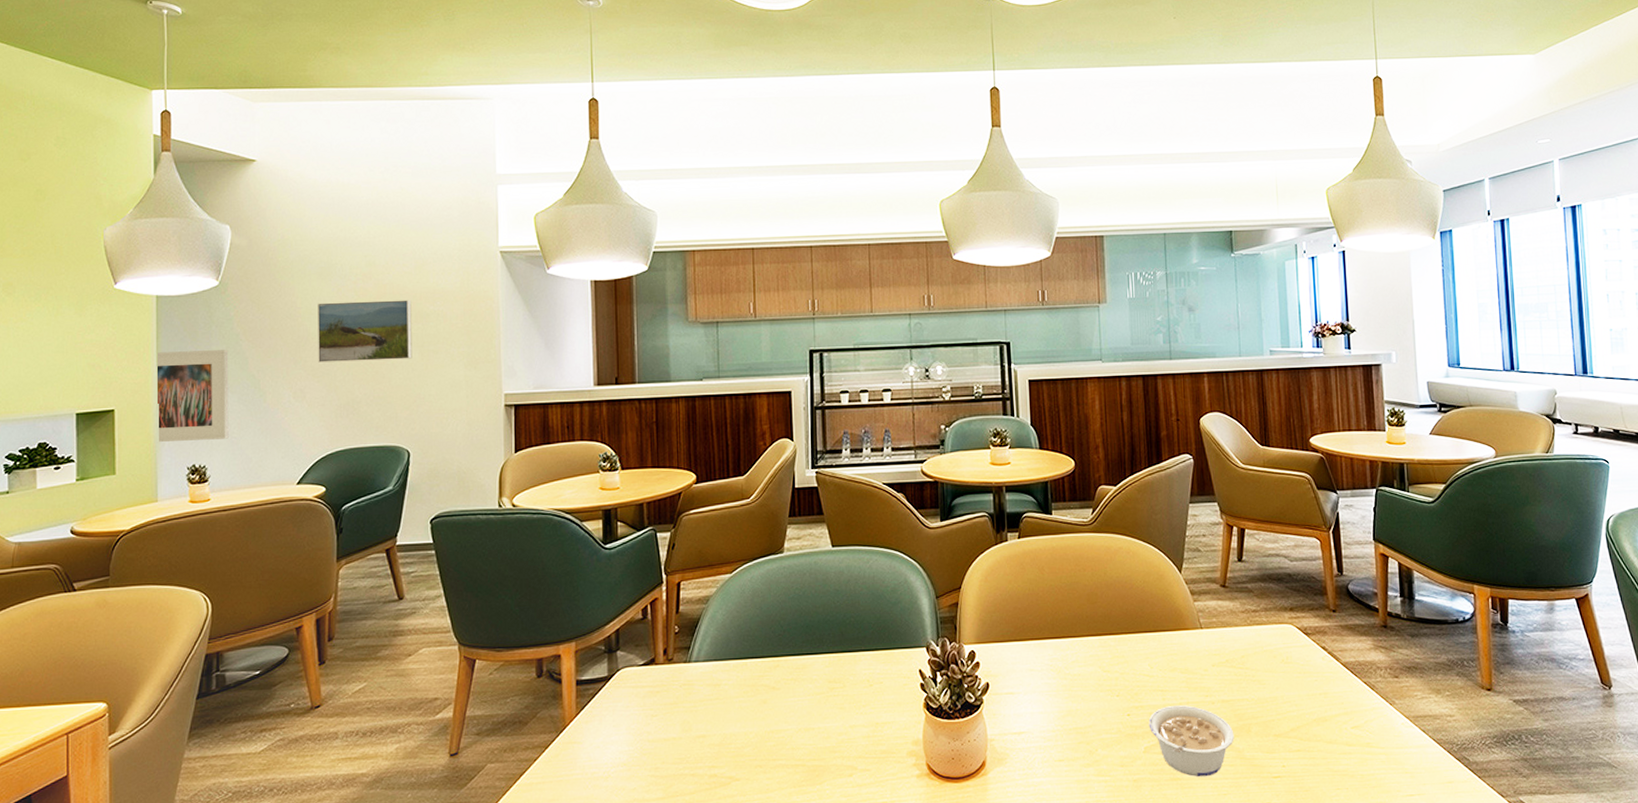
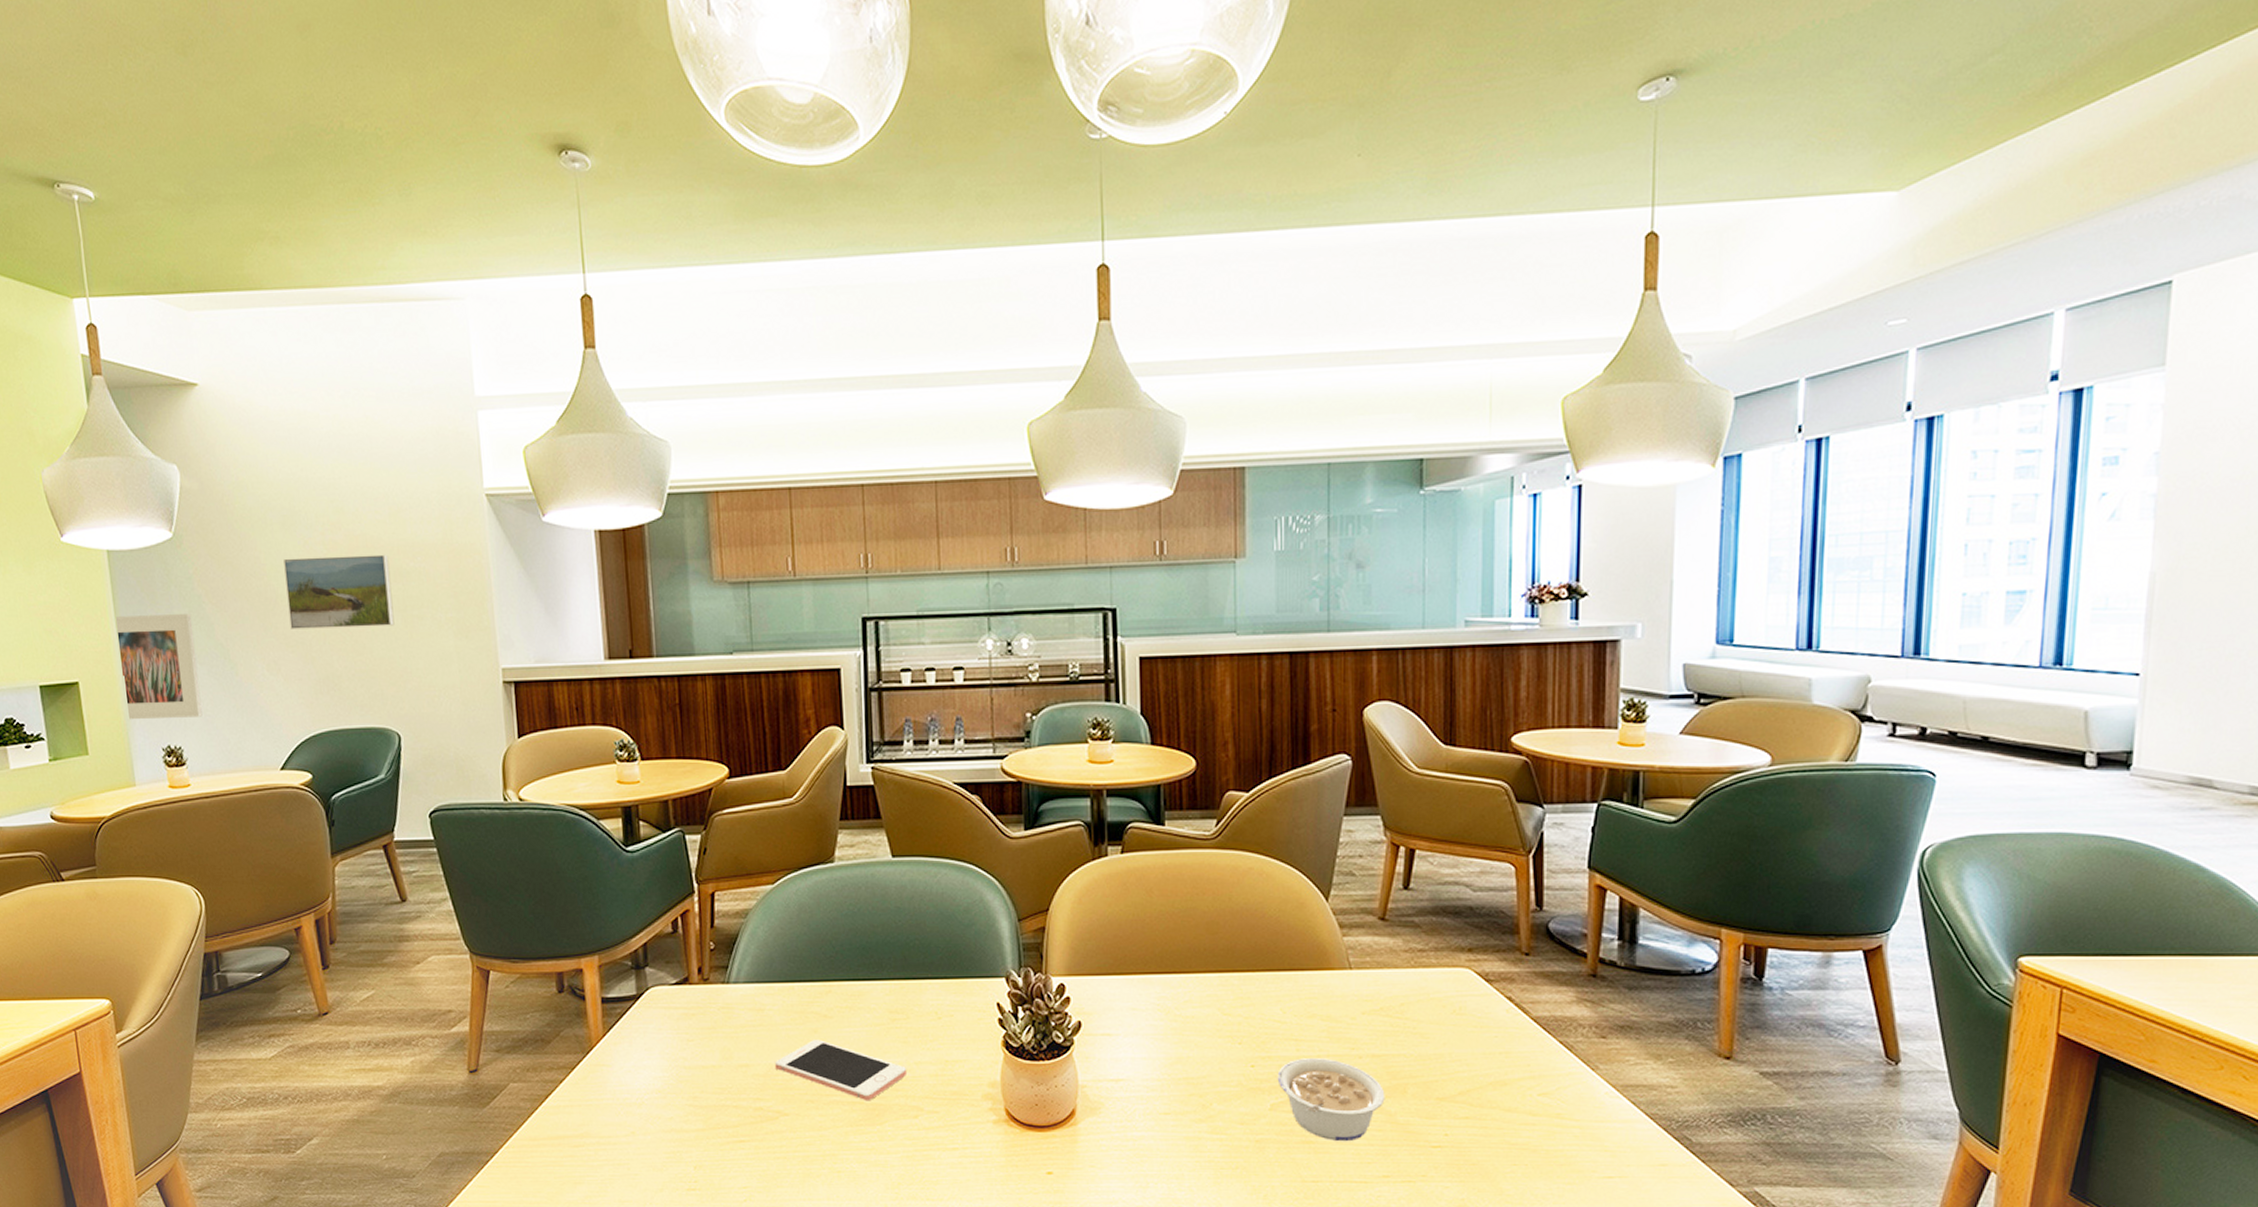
cell phone: none [728,709,844,764] -> present [774,1039,908,1101]

